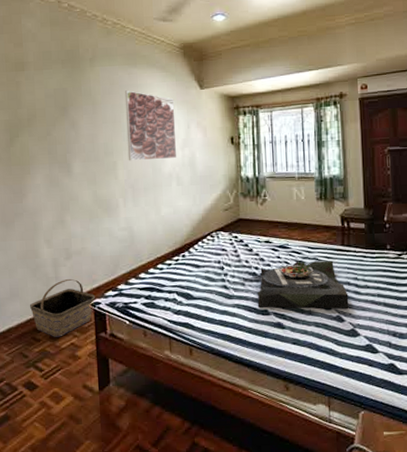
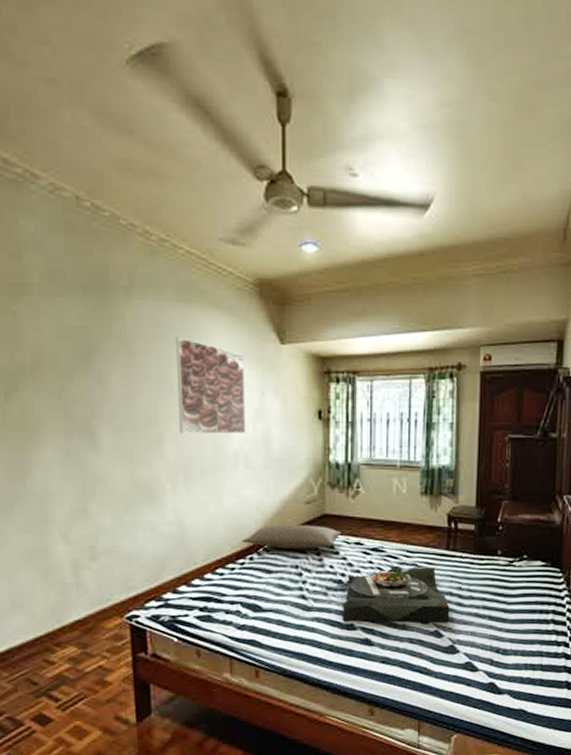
basket: present [30,278,95,337] -> none [39,585,131,659]
pillow: none [176,227,254,248] -> present [242,525,342,550]

